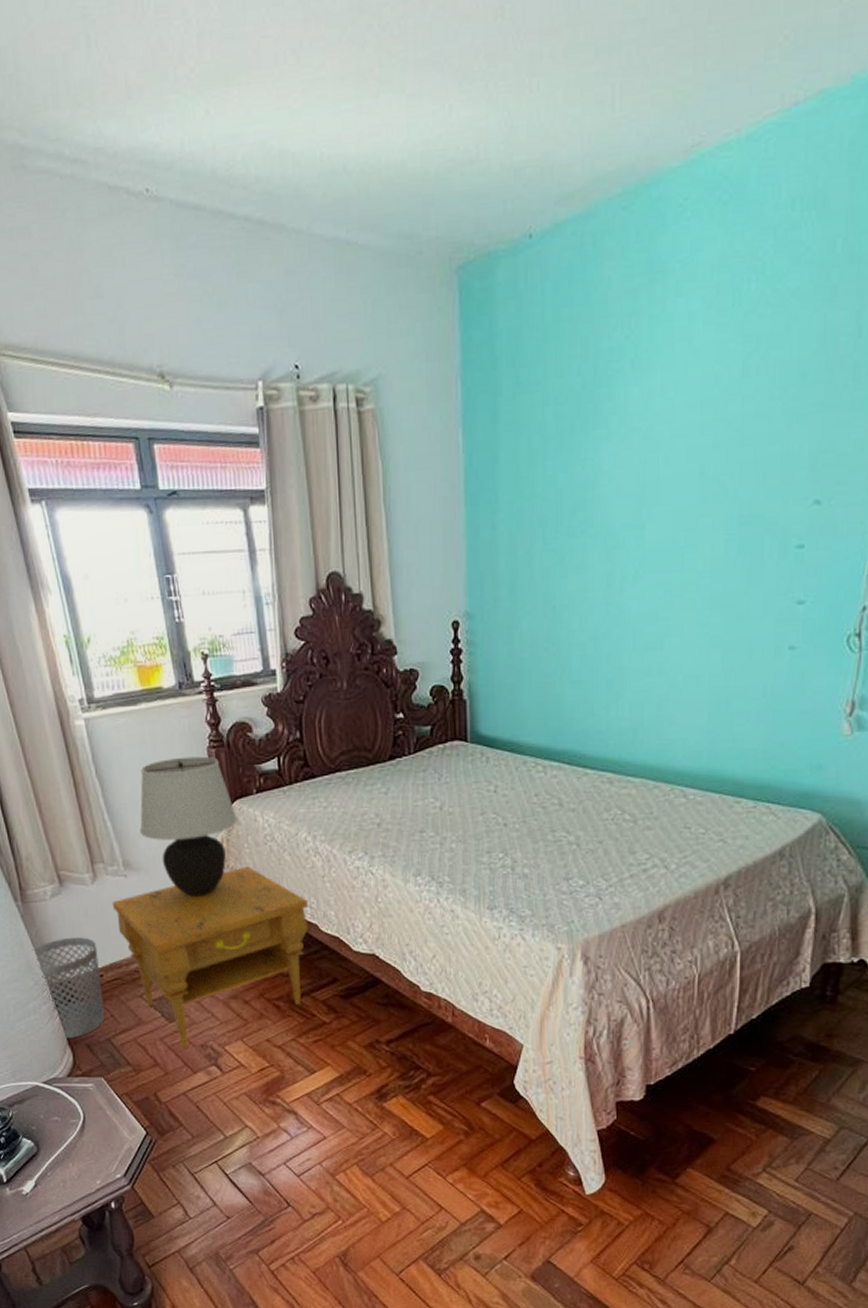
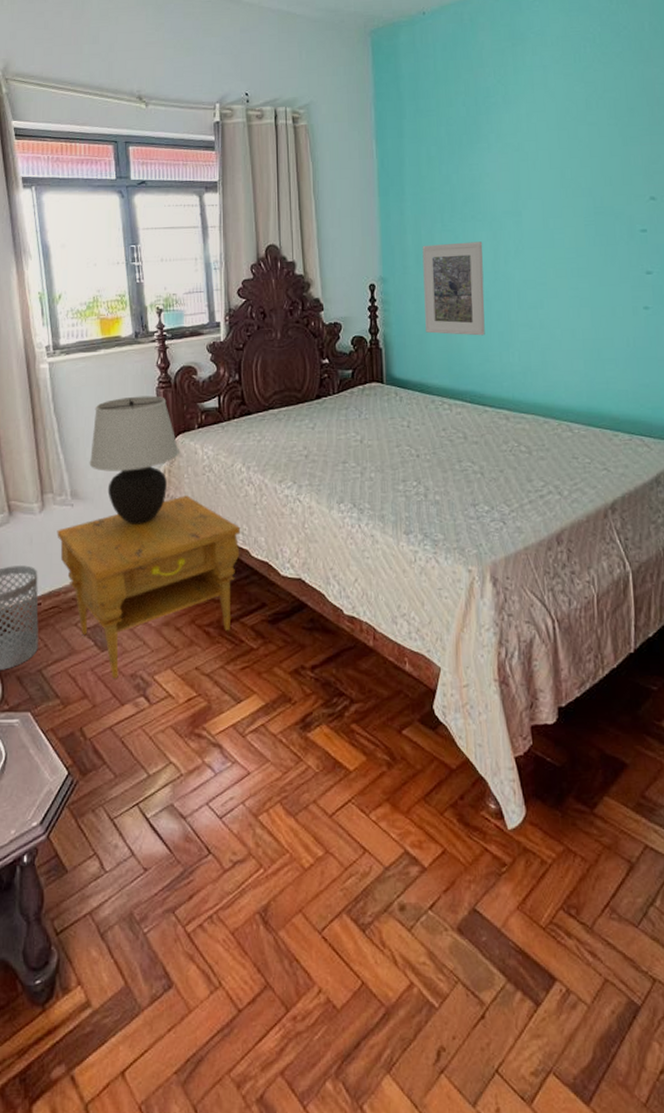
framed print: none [518,564,594,684] -> present [422,241,485,336]

